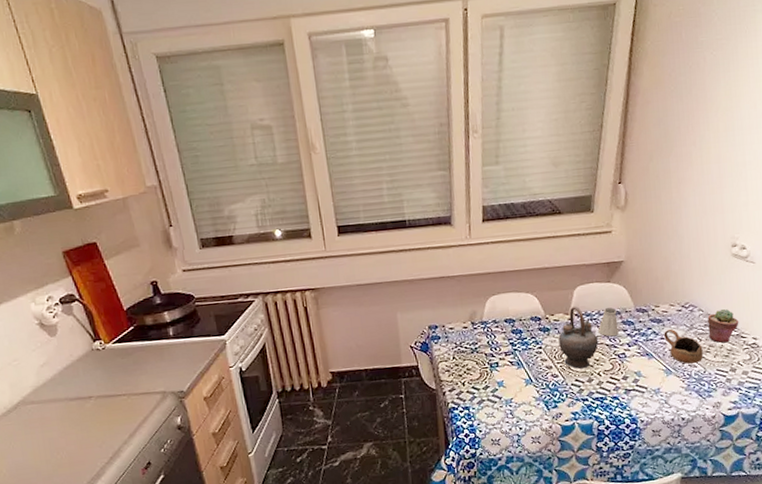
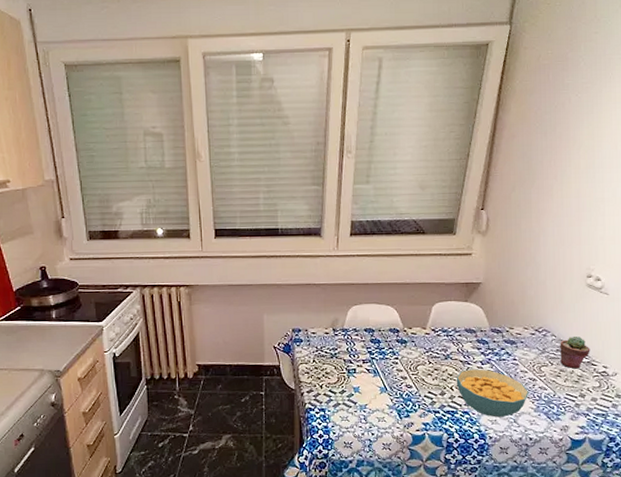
teapot: present [558,306,599,370] -> none [415,321,453,383]
saltshaker: present [598,308,619,337] -> none [453,326,473,354]
cereal bowl: none [603,351,679,400] -> present [456,369,529,417]
cup: present [664,328,703,364] -> none [517,350,554,386]

